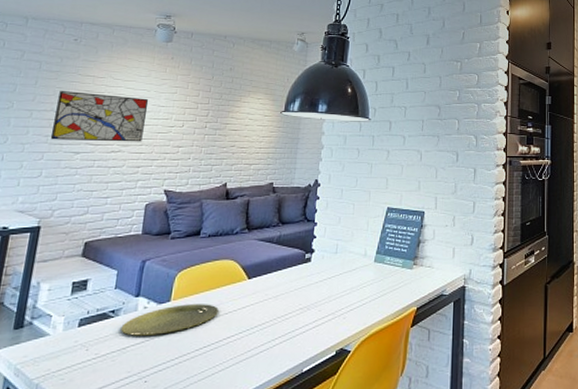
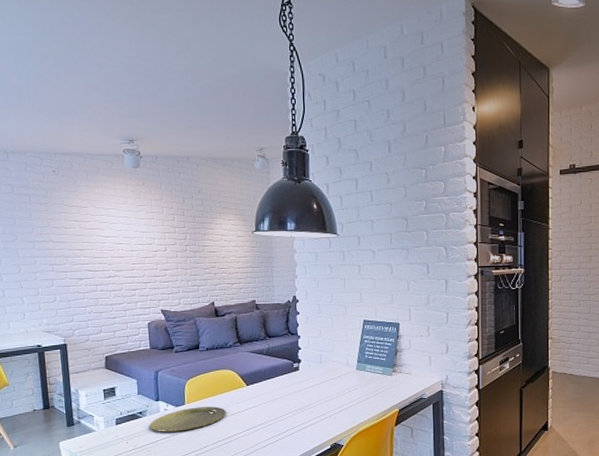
wall art: present [50,91,148,142] -> none [52,222,133,268]

